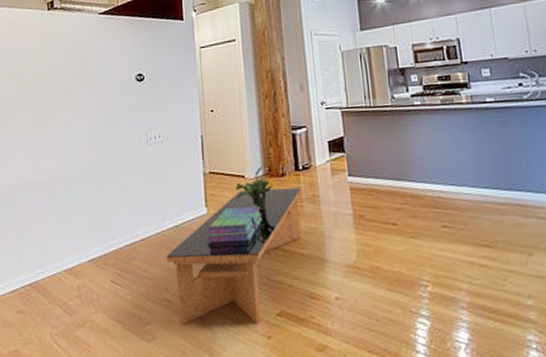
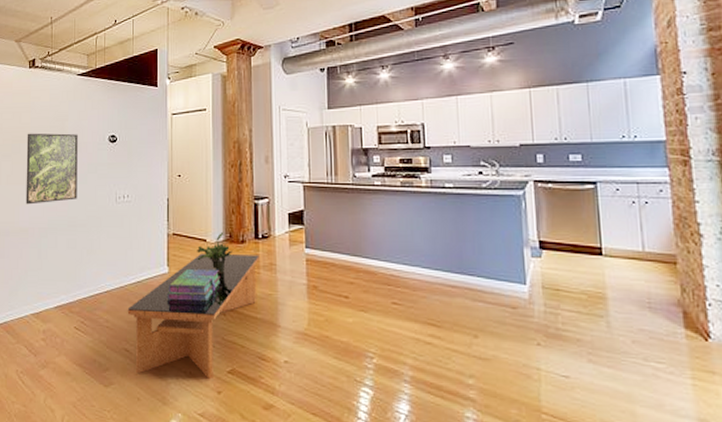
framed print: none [49,75,106,154] -> present [25,133,78,205]

